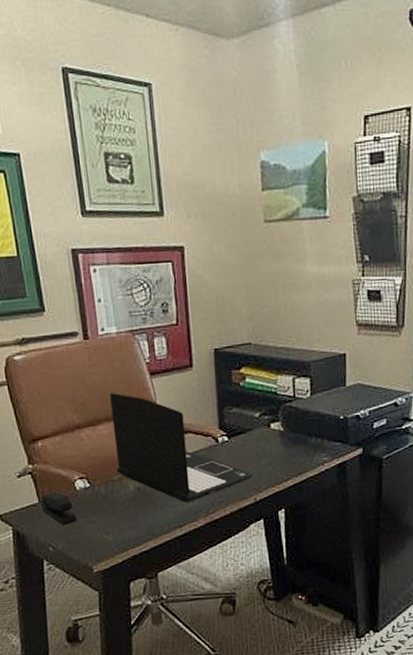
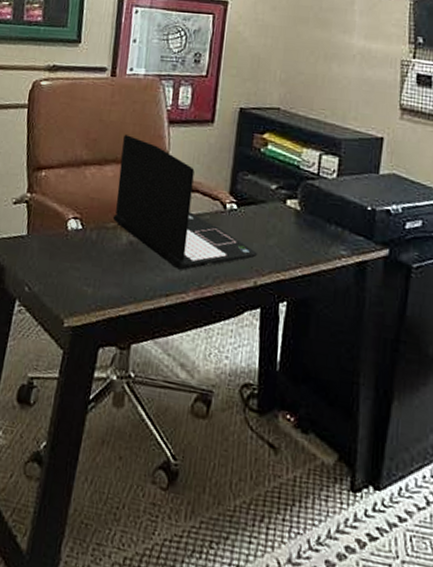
stapler: present [41,492,77,525] -> none [28,227,61,266]

